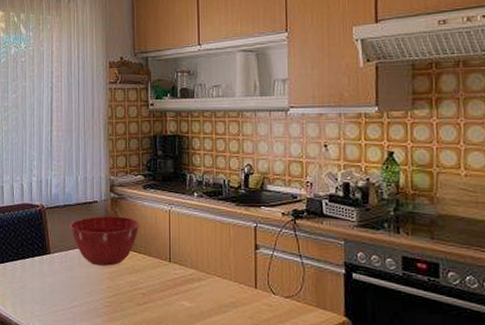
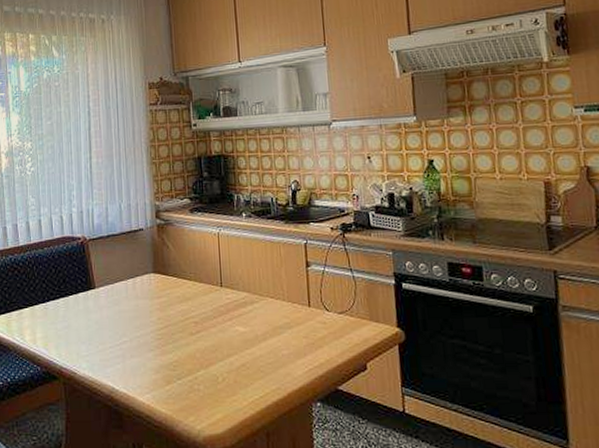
mixing bowl: present [70,216,140,266] -> none [115,243,188,297]

